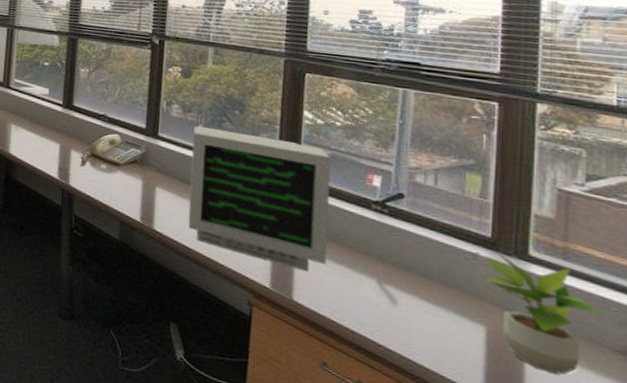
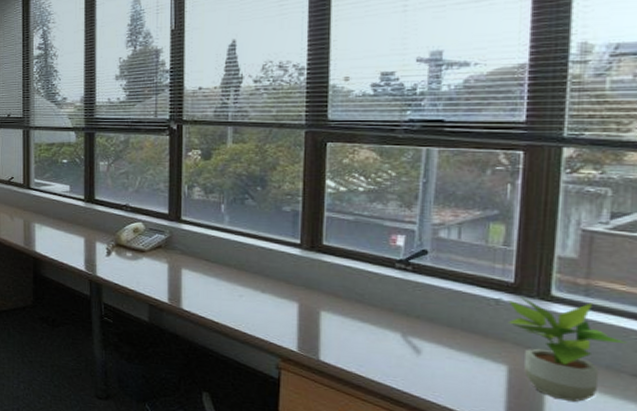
computer monitor: present [188,125,331,272] -> none [215,205,354,333]

